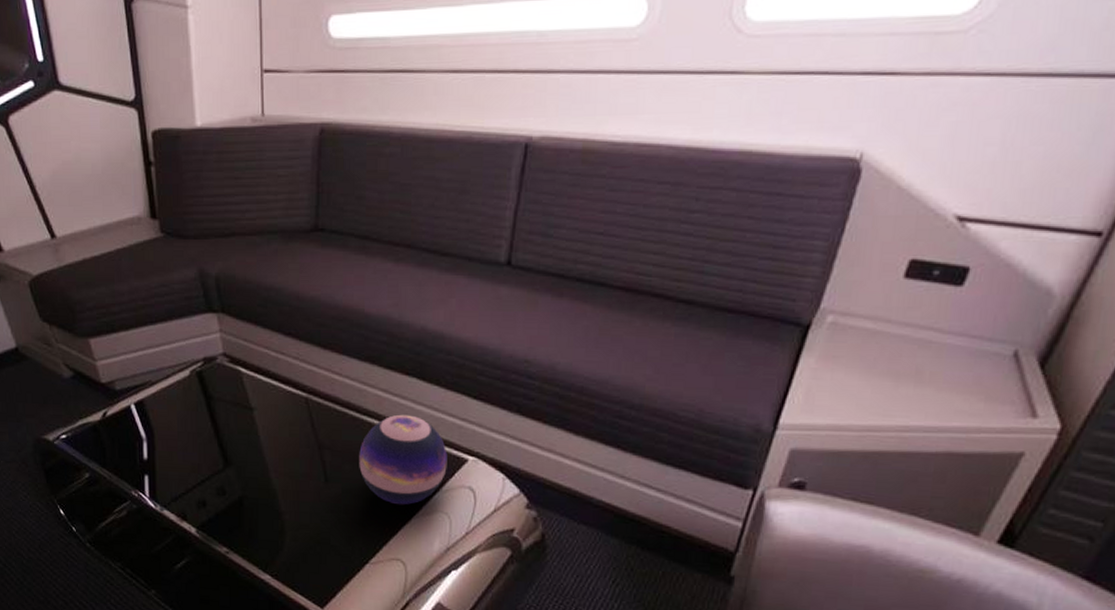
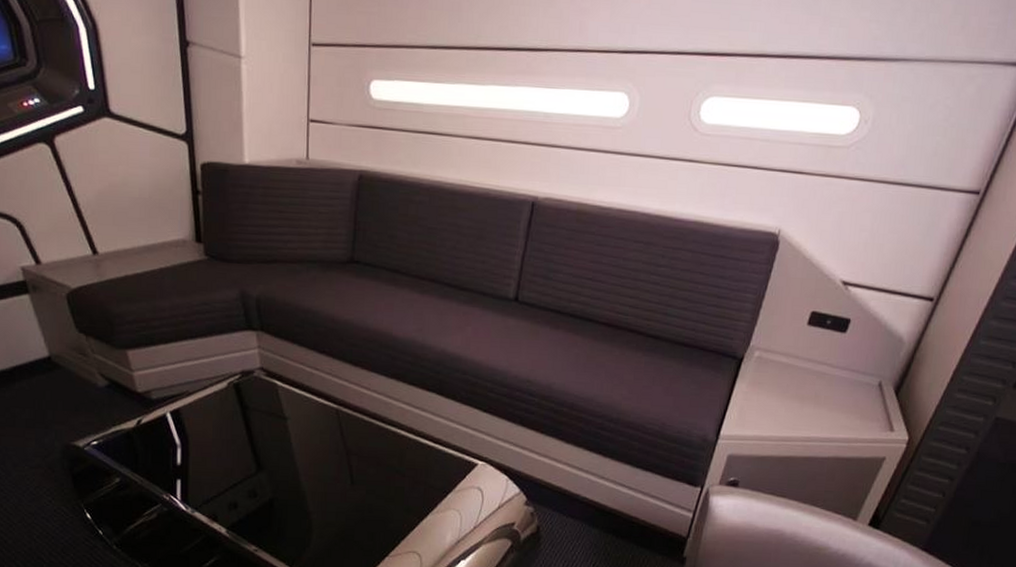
decorative sphere: present [359,414,448,505] -> none [382,424,460,504]

